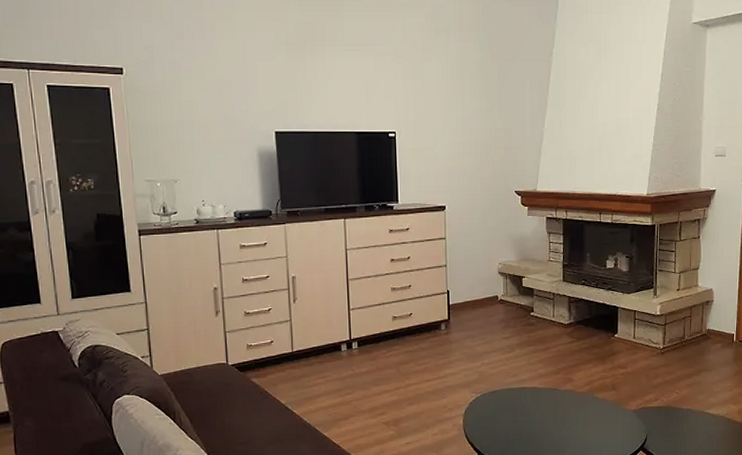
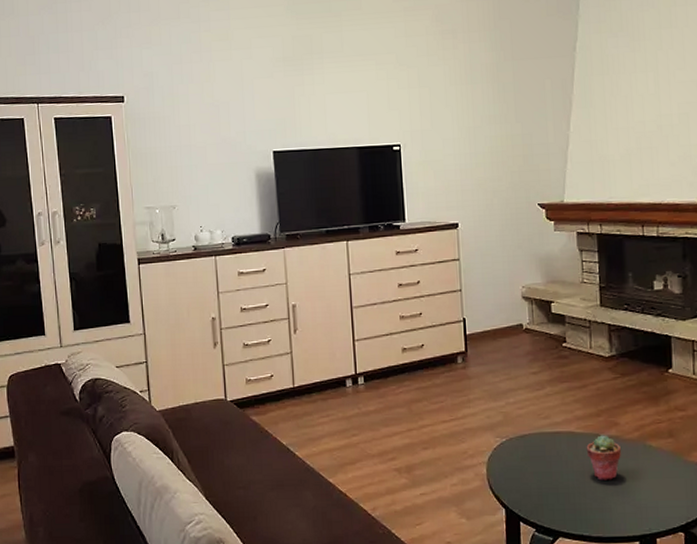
potted succulent: none [546,389,575,427] -> present [586,435,622,481]

